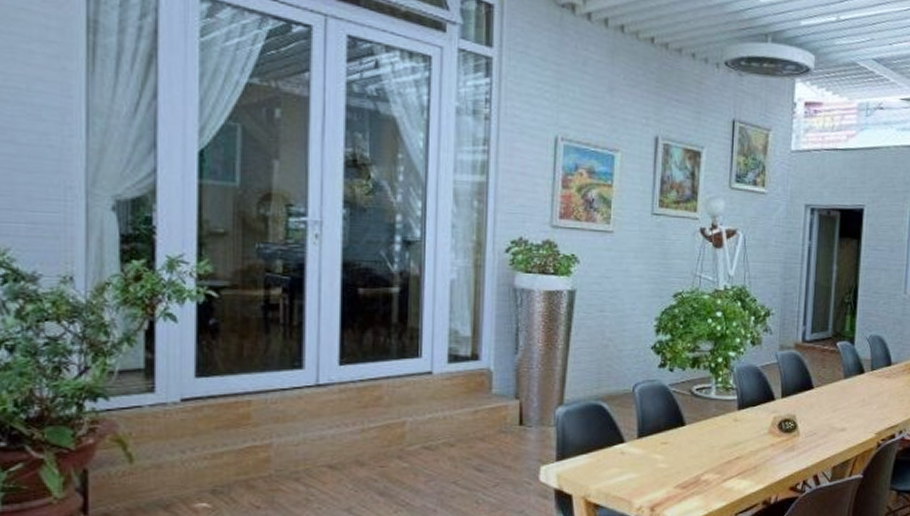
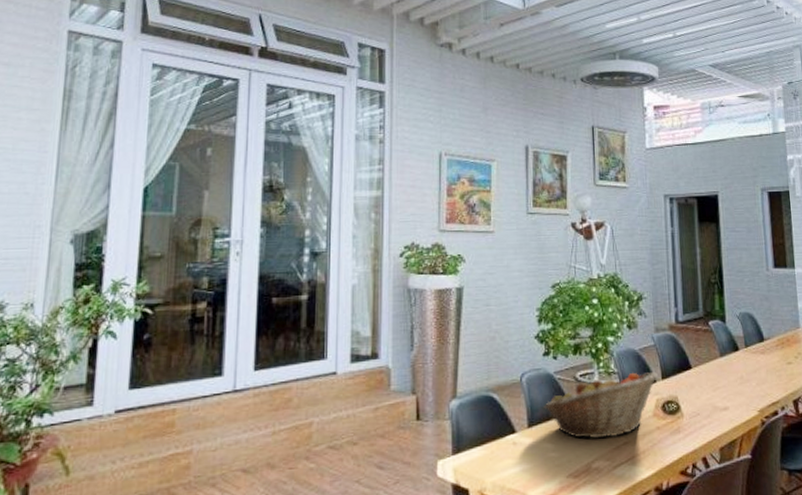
fruit basket: none [656,389,778,453] -> present [544,371,658,439]

